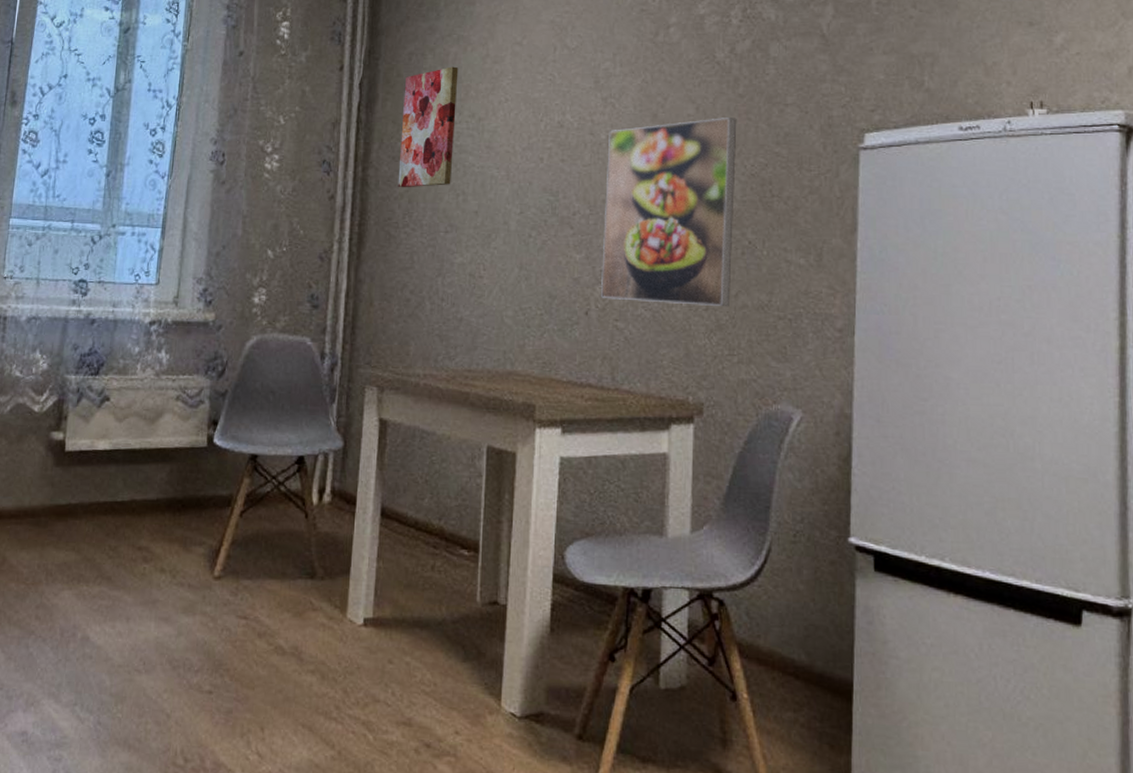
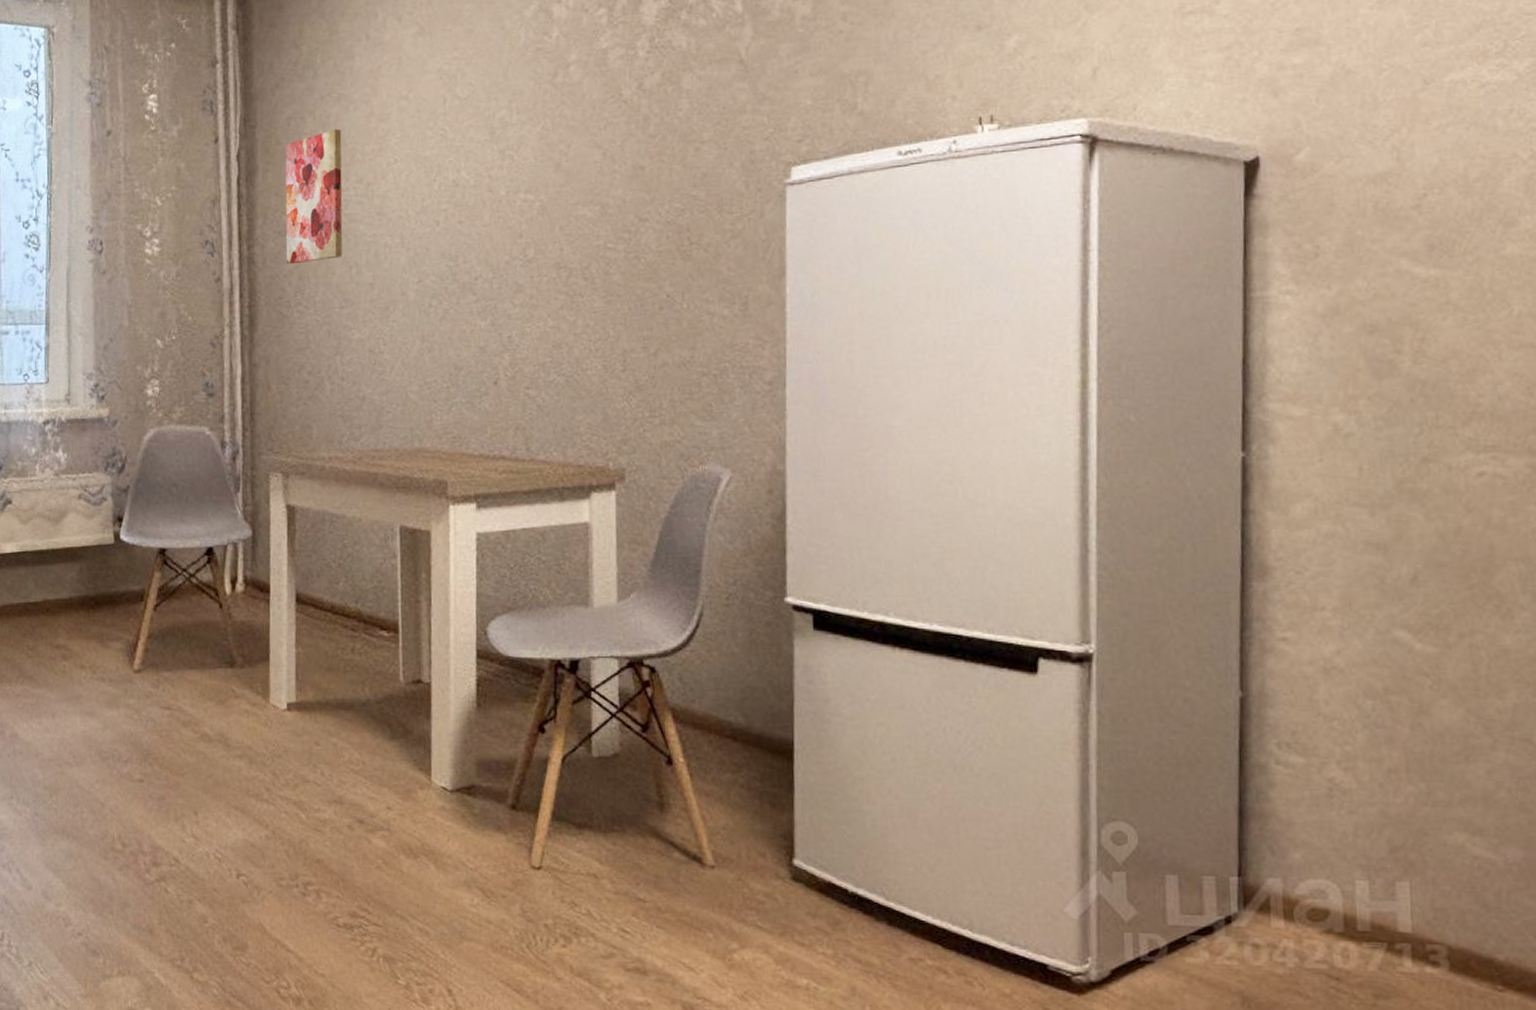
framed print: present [601,118,737,307] -> none [508,161,649,367]

